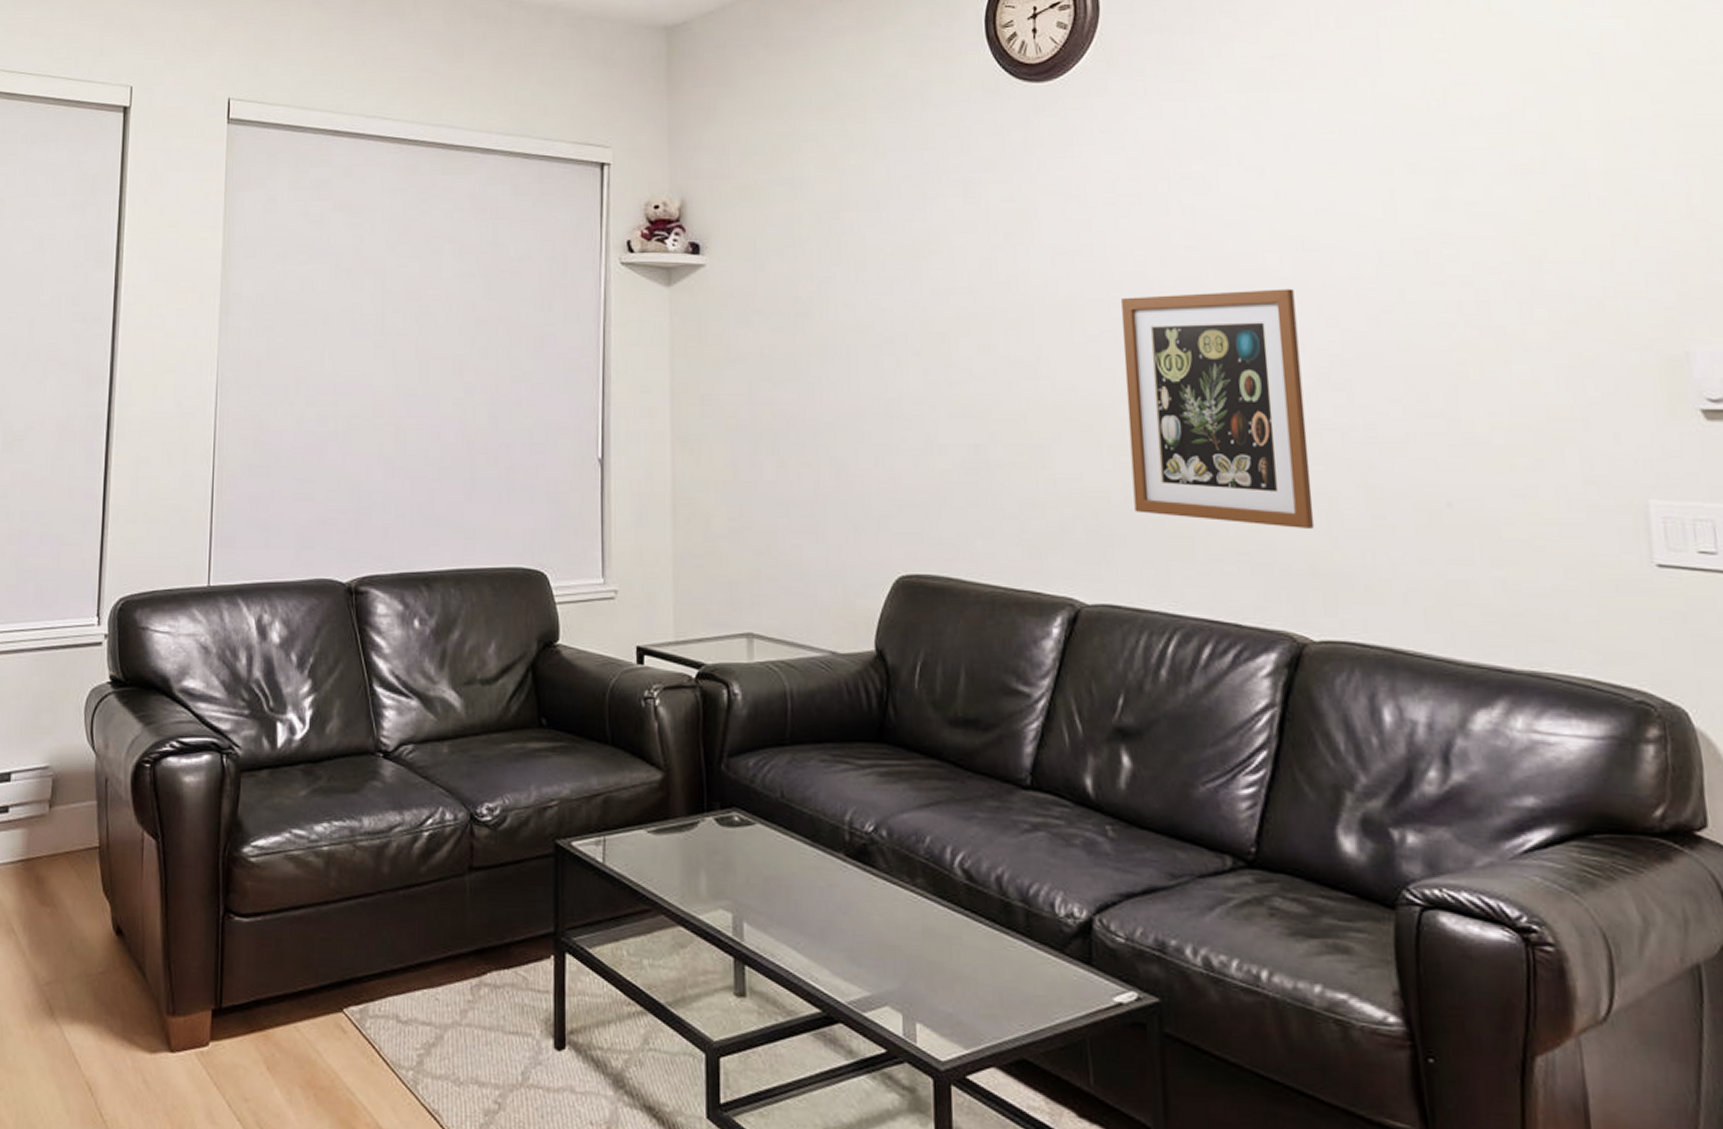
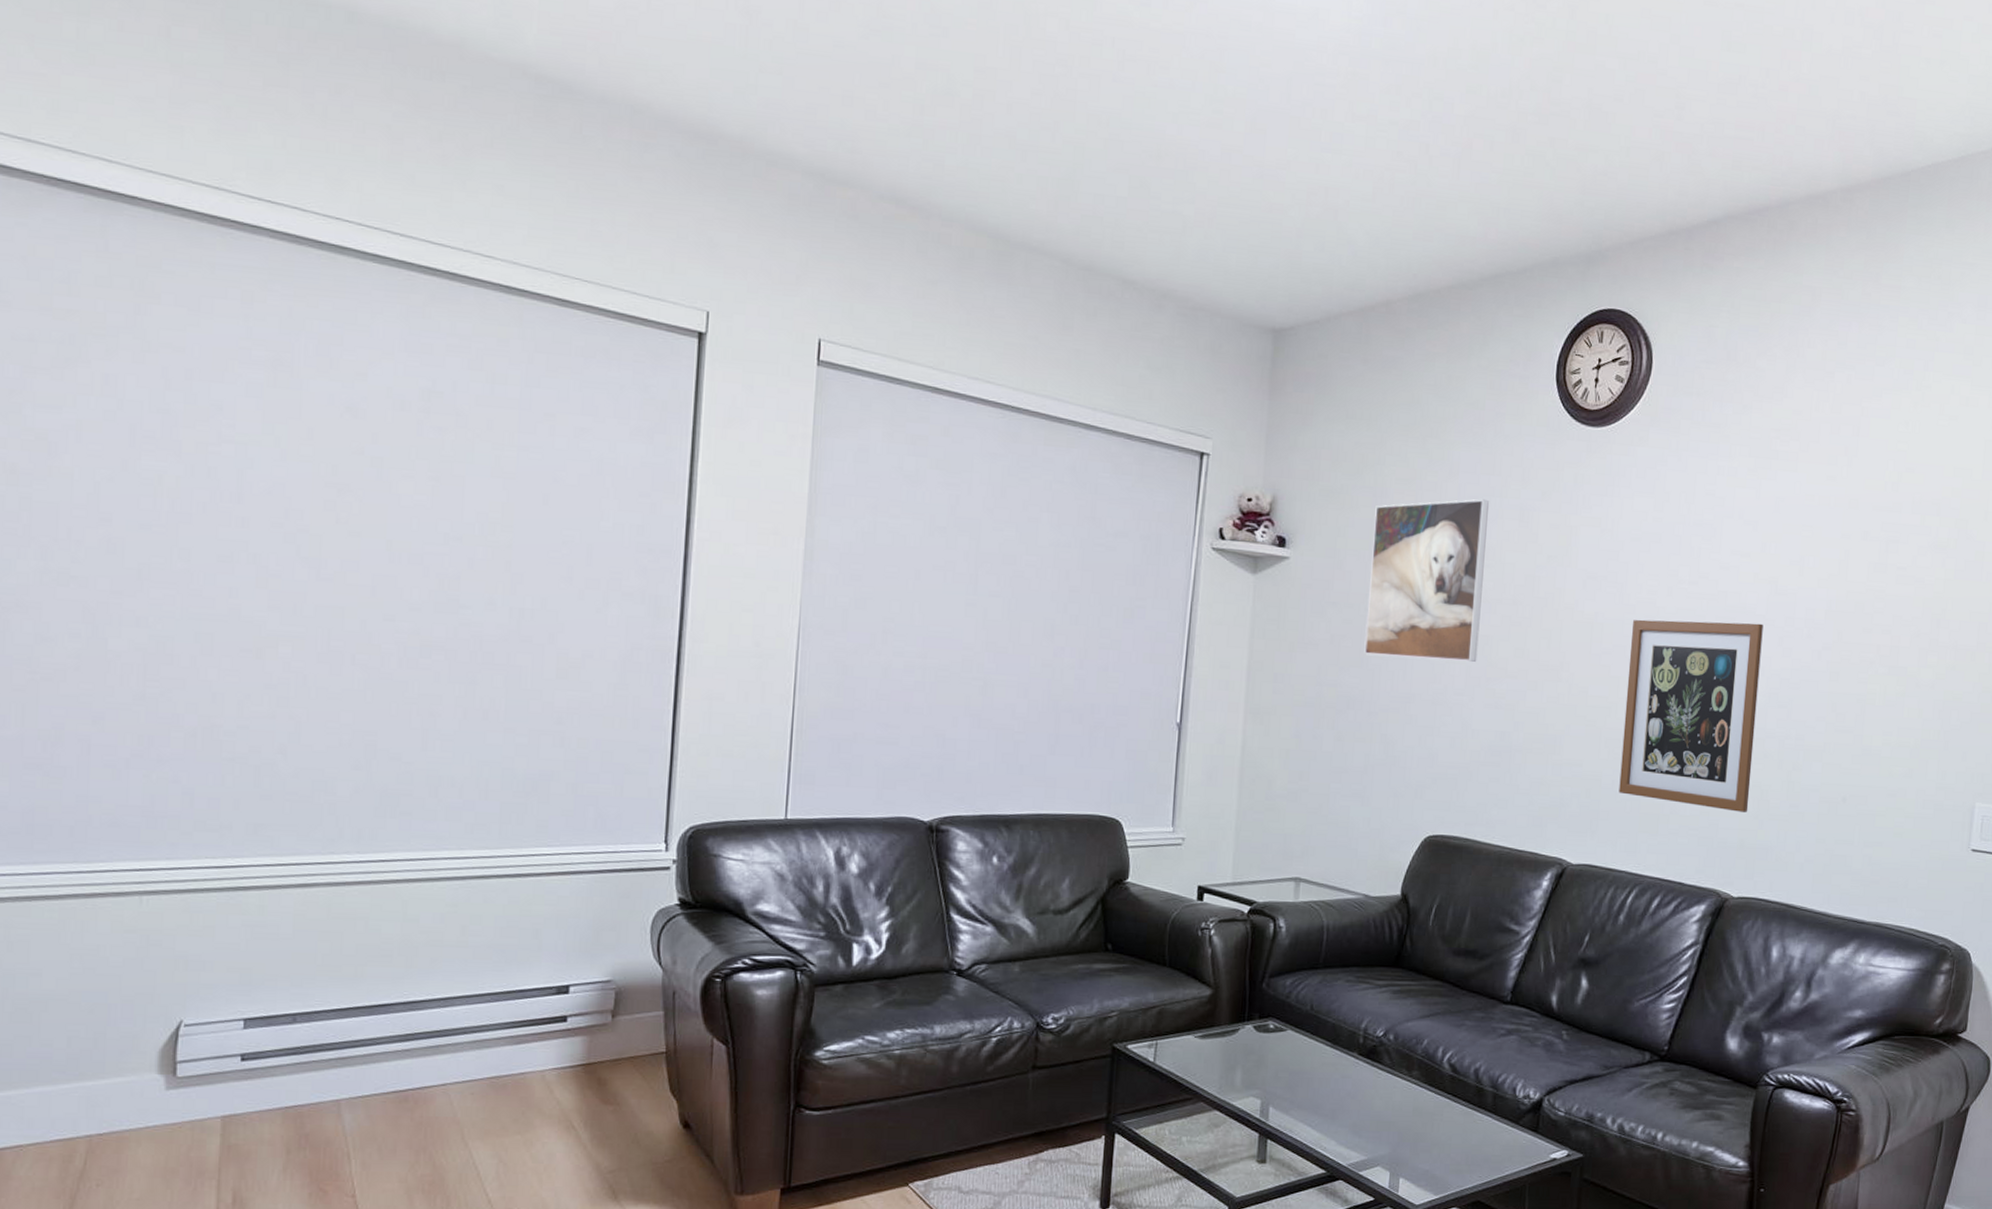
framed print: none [795,177,934,366] -> present [1364,499,1489,662]

